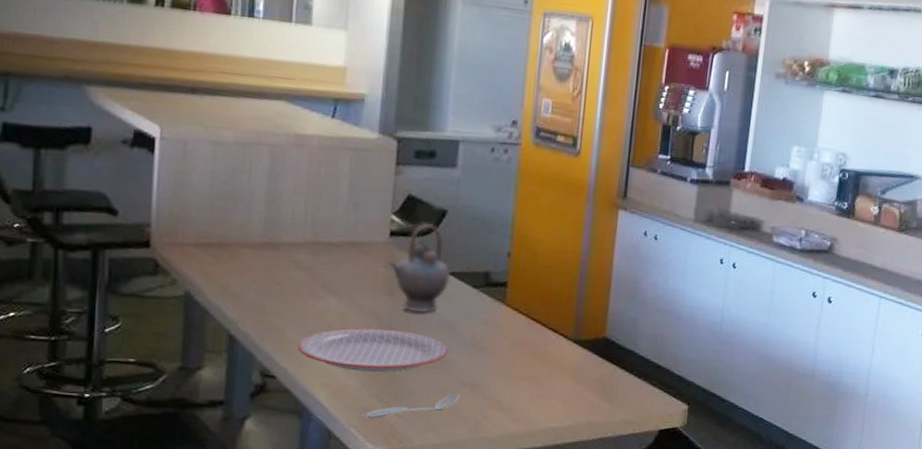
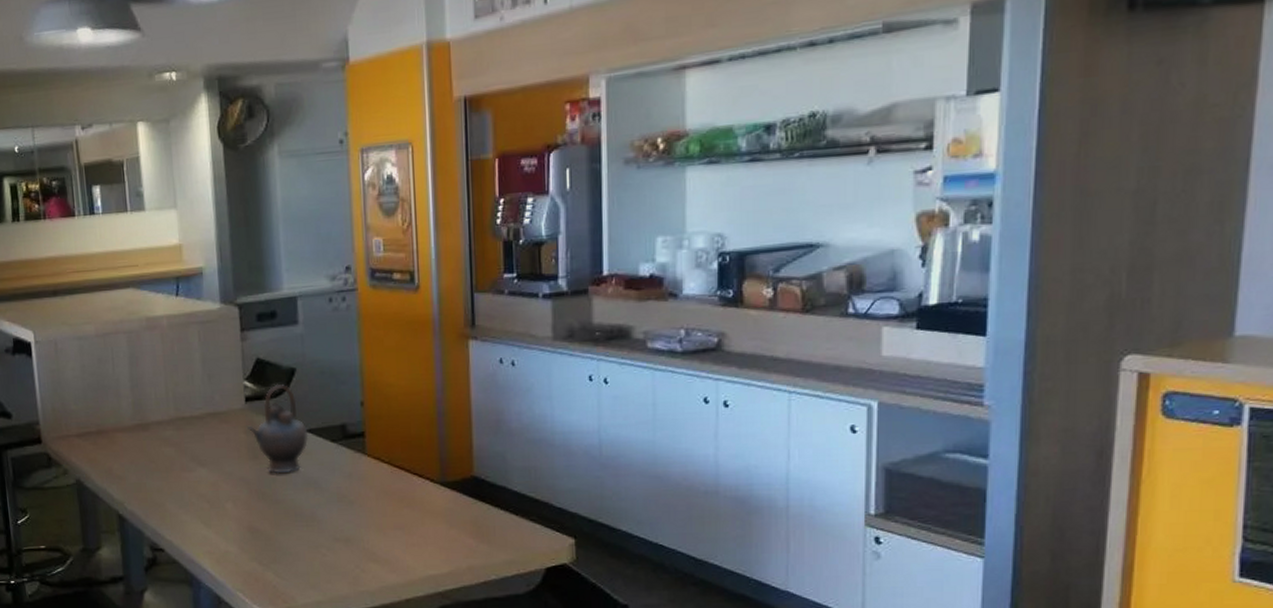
plate: present [297,328,449,373] -> none [178,493,317,537]
spoon: present [361,393,461,419] -> none [245,549,336,582]

